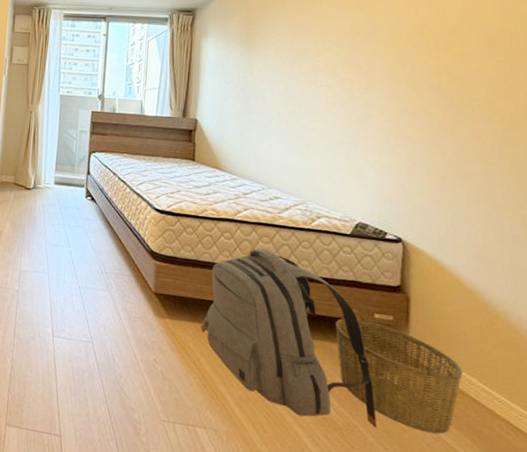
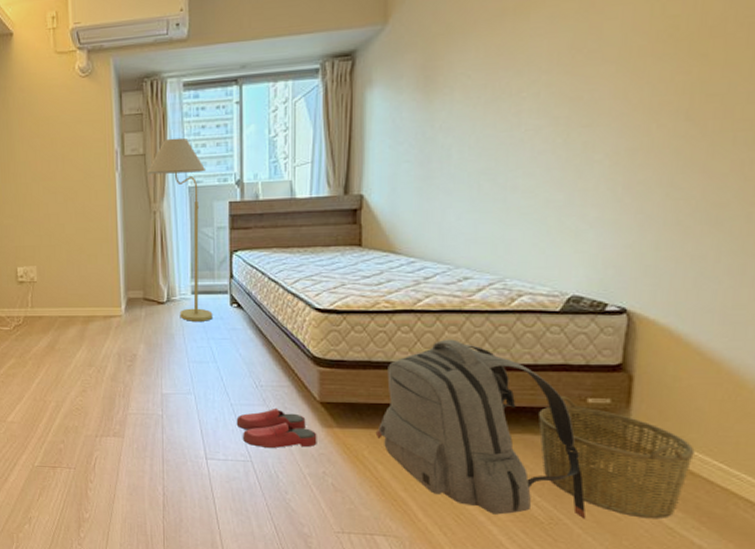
floor lamp: none [27,55,76,209] -> present [146,137,213,321]
slippers: none [82,294,151,334] -> present [236,408,317,448]

